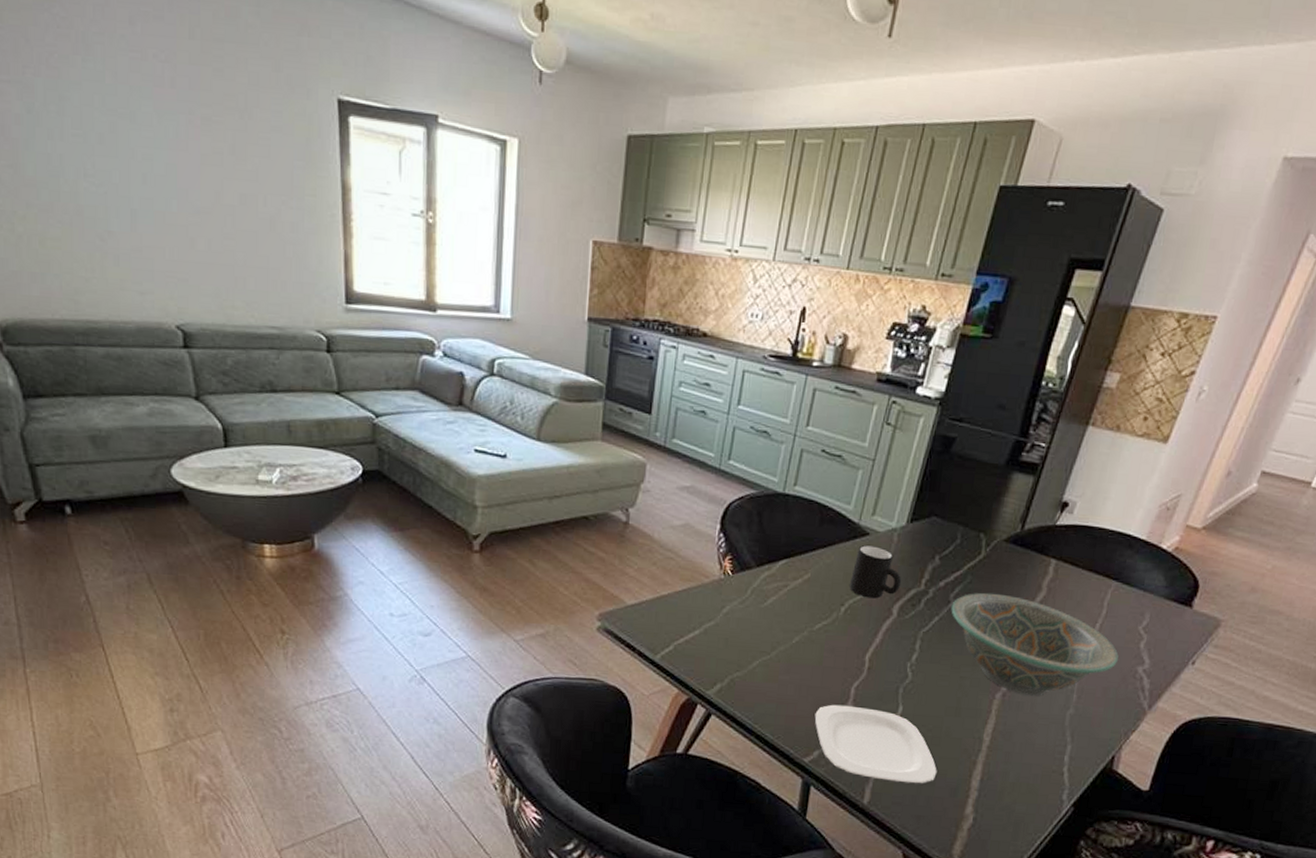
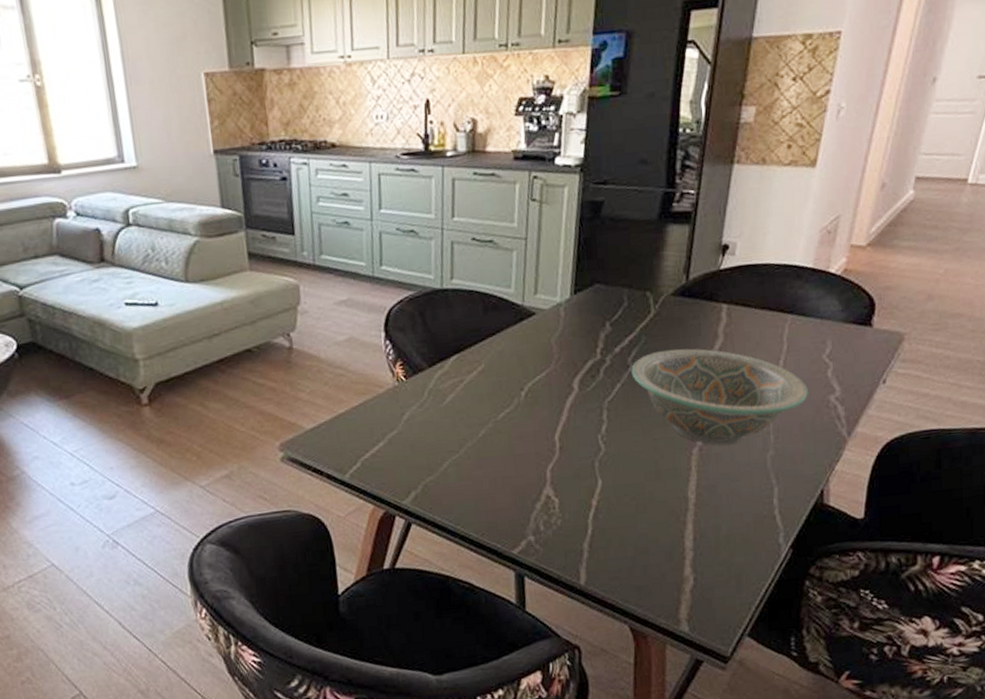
plate: present [814,704,937,784] -> none [515,488,649,559]
mug: present [849,544,902,599] -> none [524,324,577,378]

